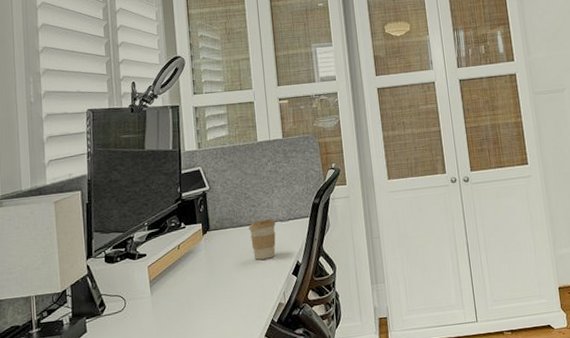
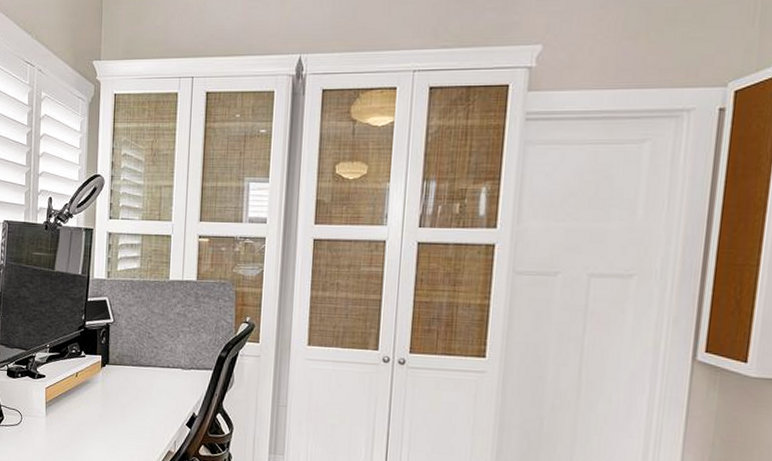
coffee cup: present [249,218,276,260] -> none [148,363,176,405]

